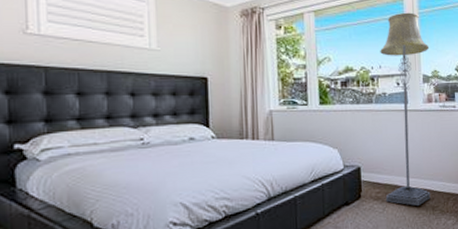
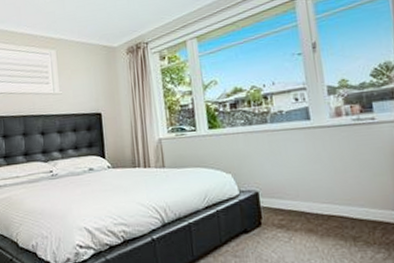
floor lamp: present [380,12,431,206] -> none [271,19,350,235]

